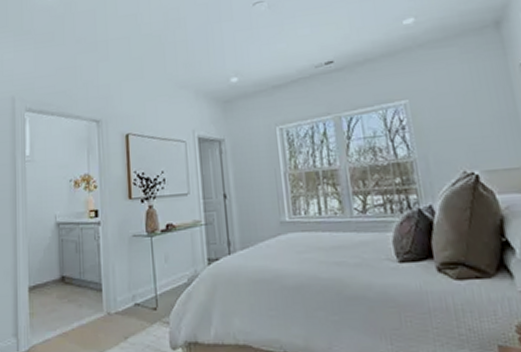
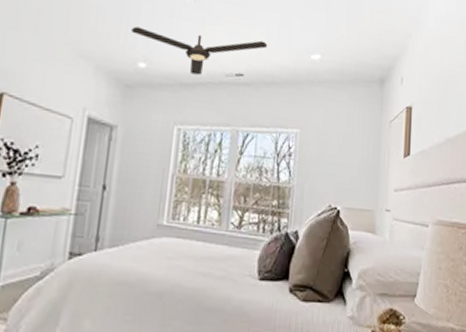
ceiling fan: none [218,23,353,75] -> present [131,26,268,76]

